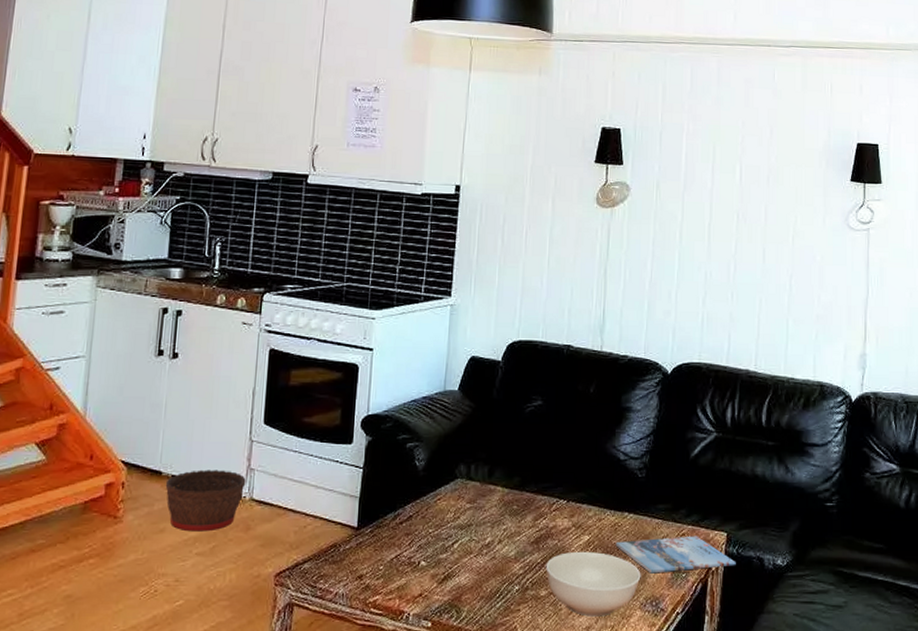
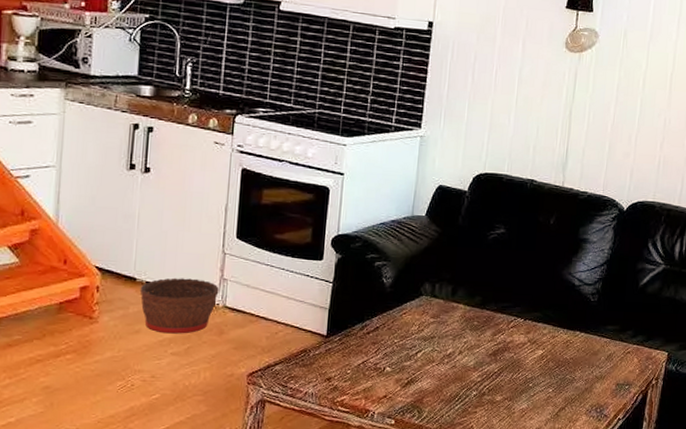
bowl: present [546,551,641,617] -> none [502,363,589,420]
magazine: present [615,535,736,574] -> none [566,353,674,385]

